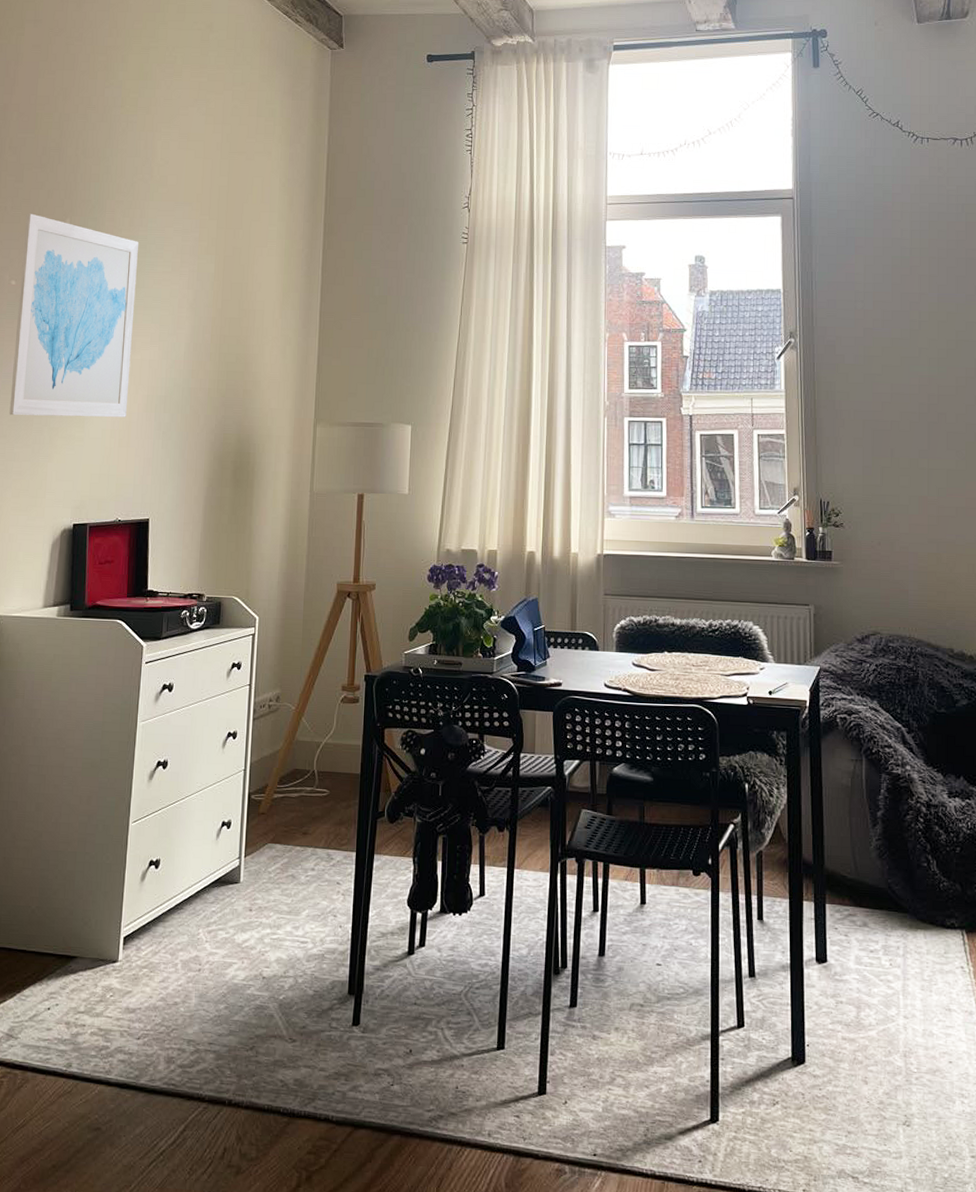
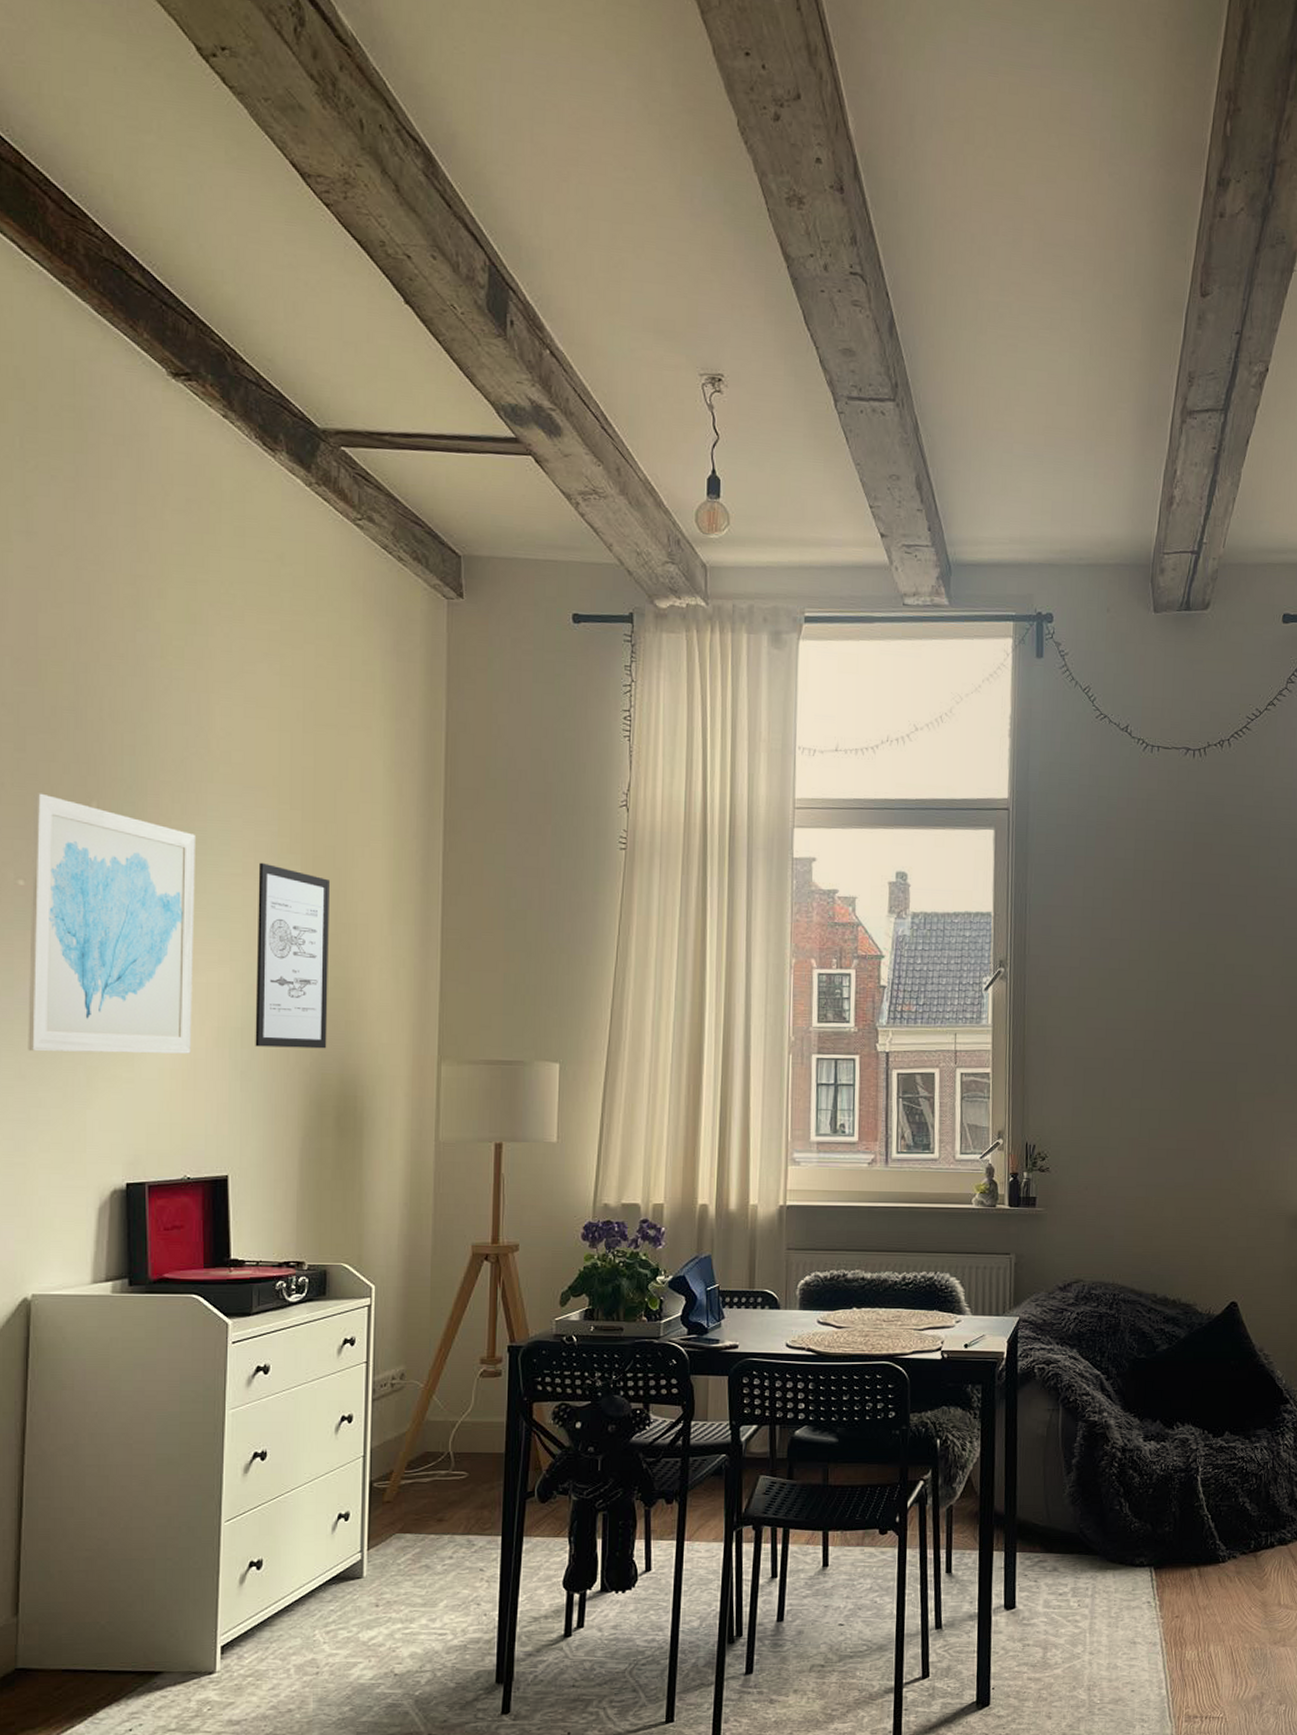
wall art: none [174,262,236,413] -> present [255,862,329,1049]

